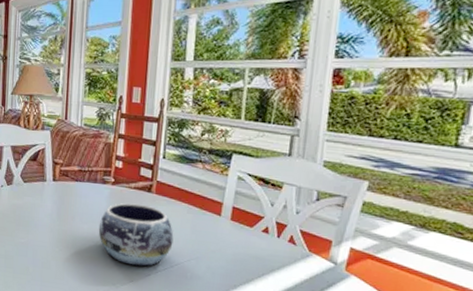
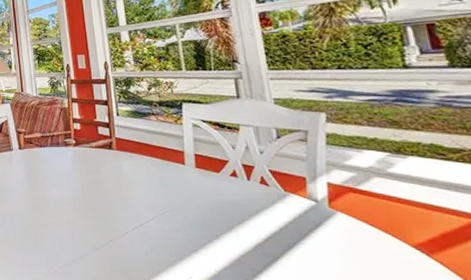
decorative bowl: present [98,203,174,267] -> none [68,162,144,224]

